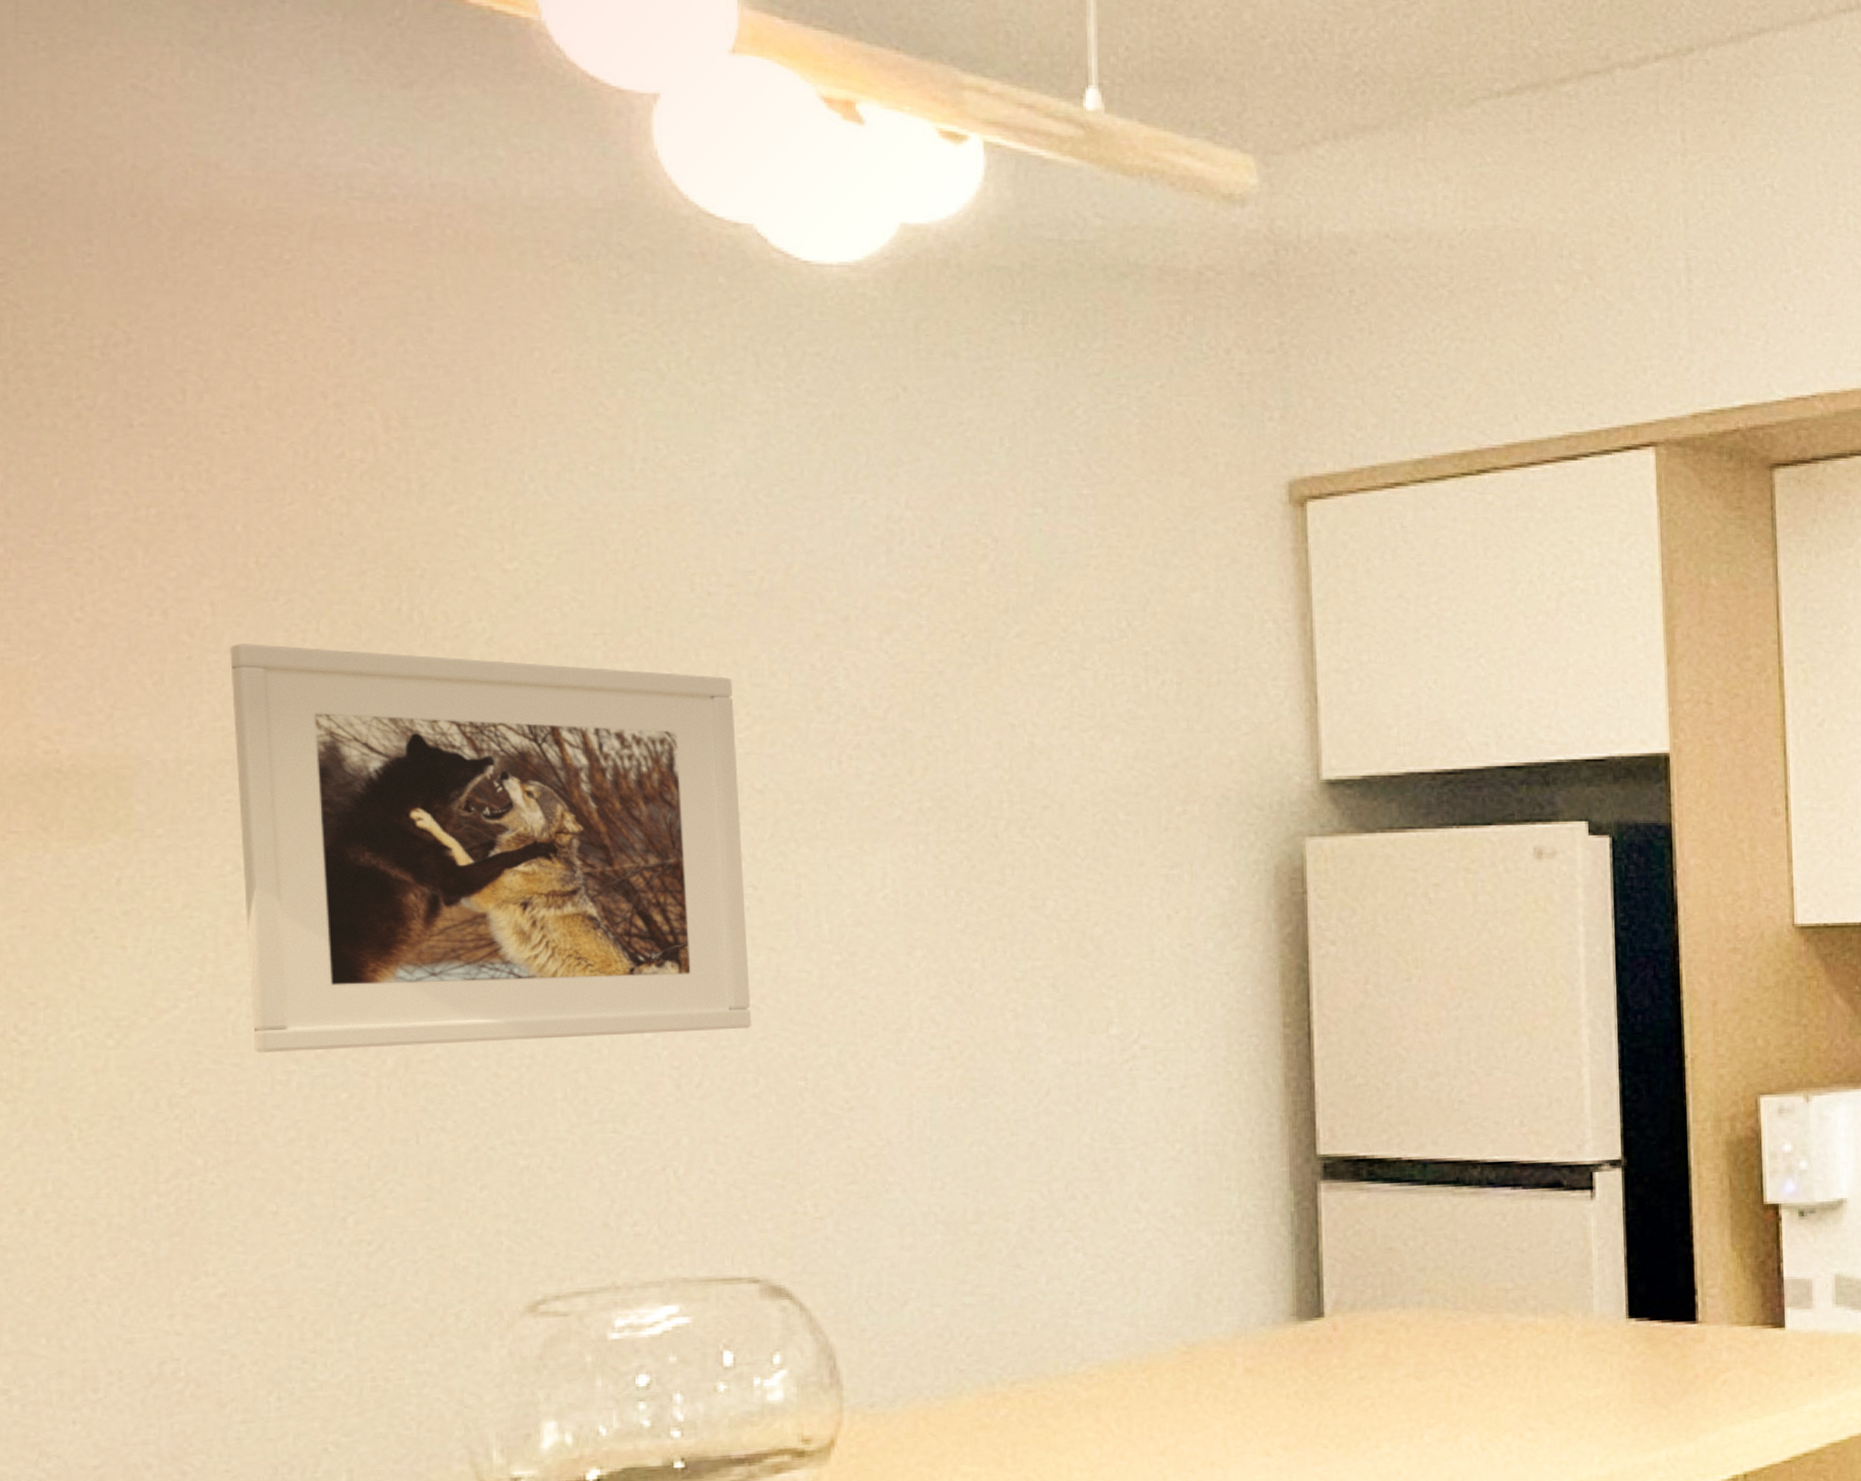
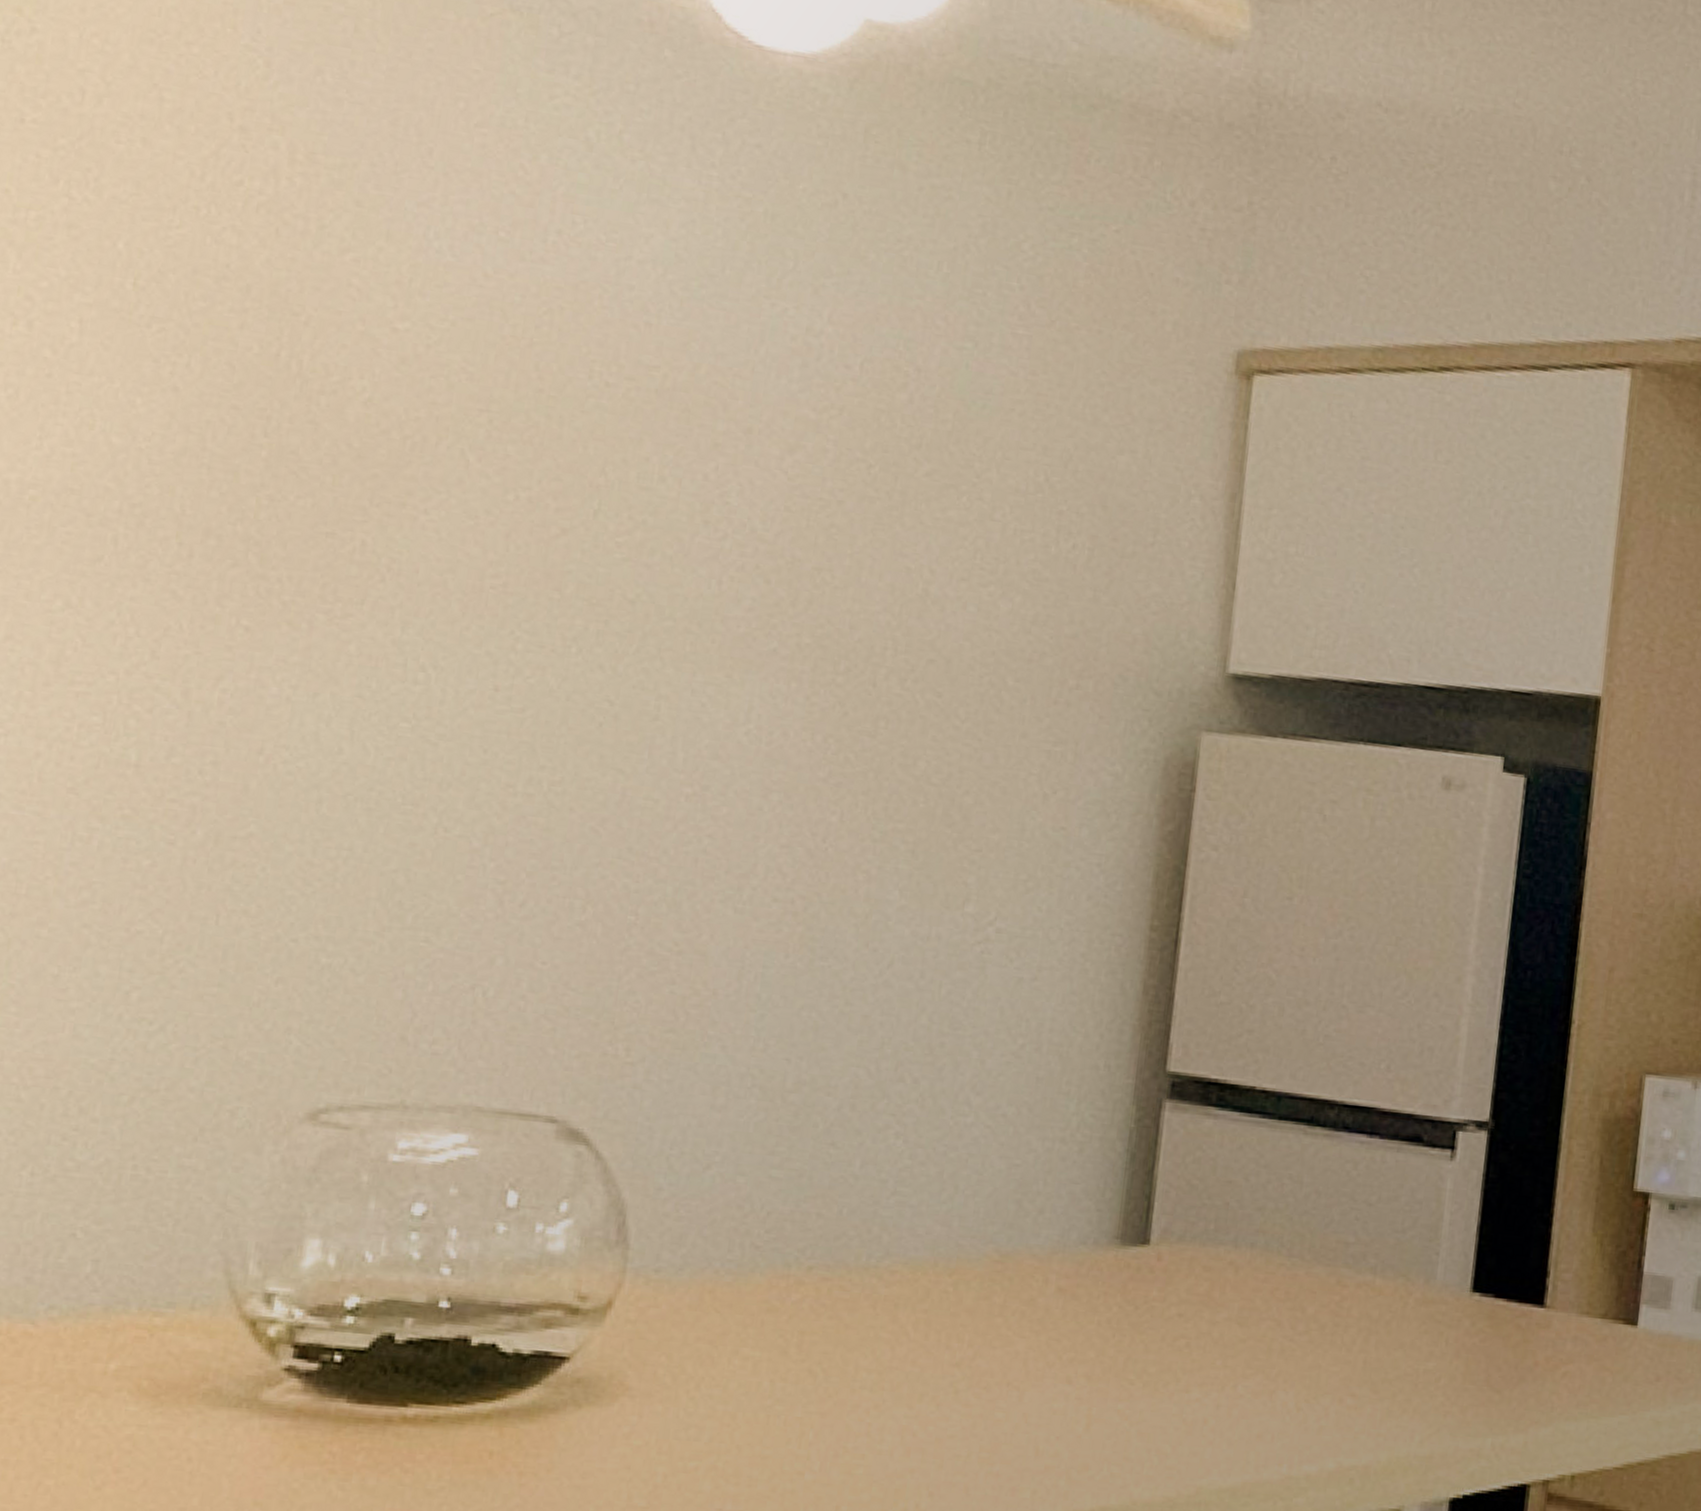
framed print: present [230,644,752,1053] -> none [59,367,619,851]

